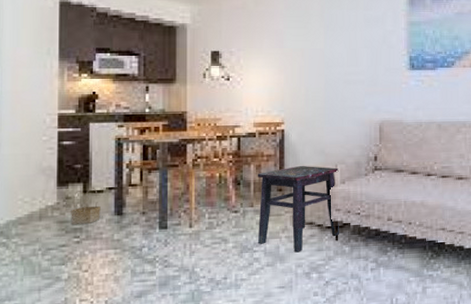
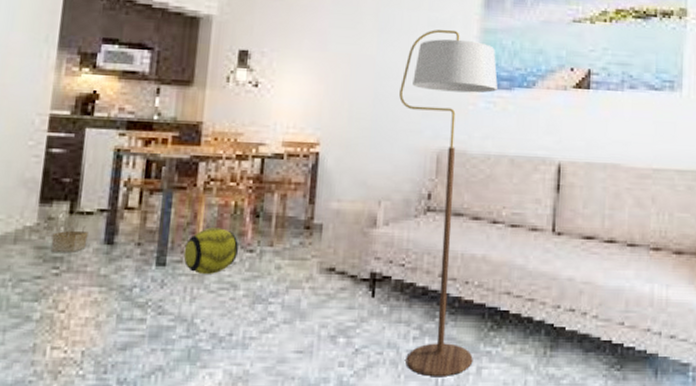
ball: none [181,195,225,233] -> present [183,227,238,274]
side table: present [257,165,340,253] -> none [274,198,382,309]
floor lamp: none [346,24,424,297] -> present [399,30,498,376]

